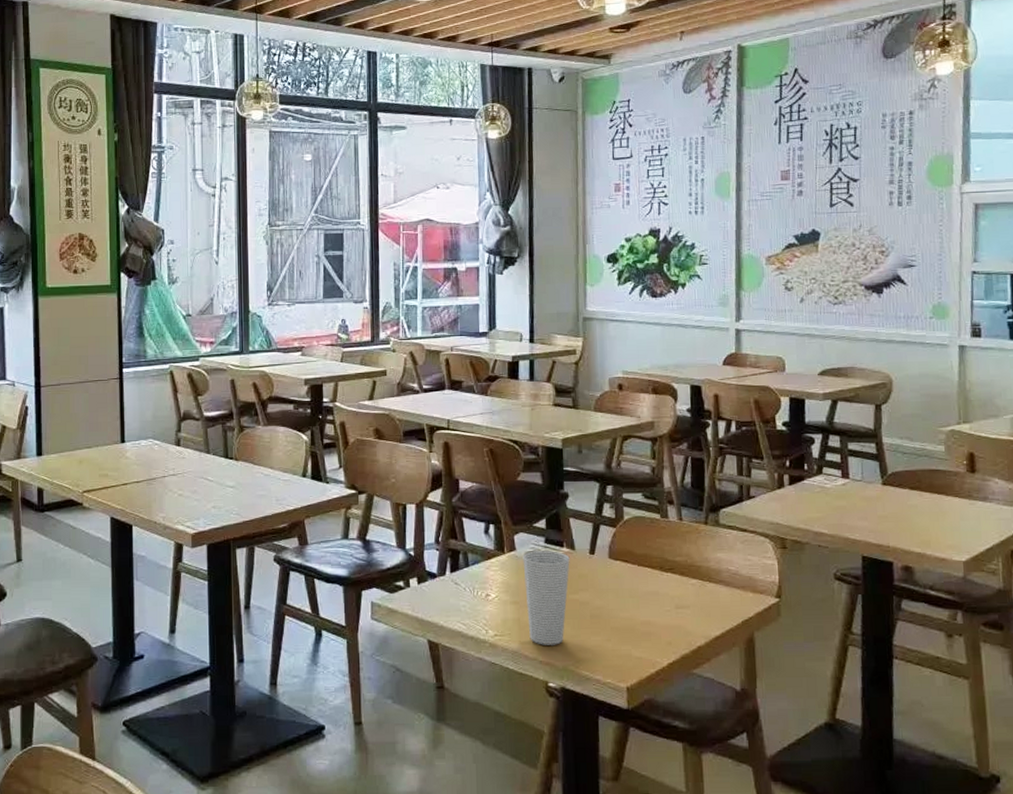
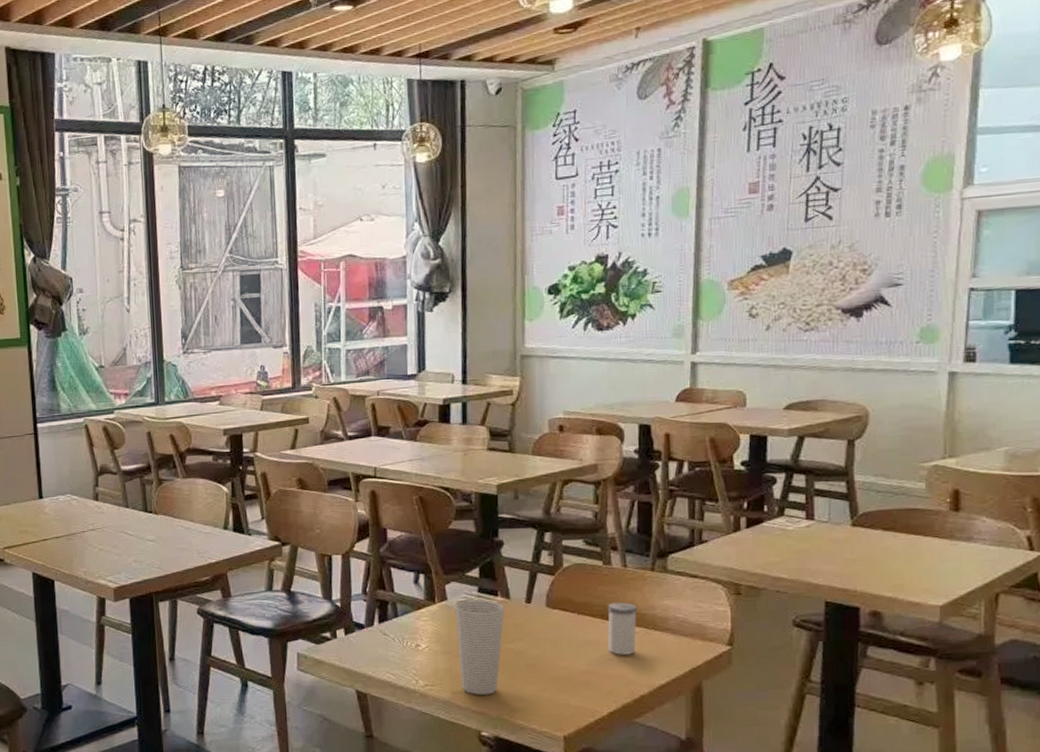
salt shaker: none [665,554,693,606] -> present [607,602,637,655]

